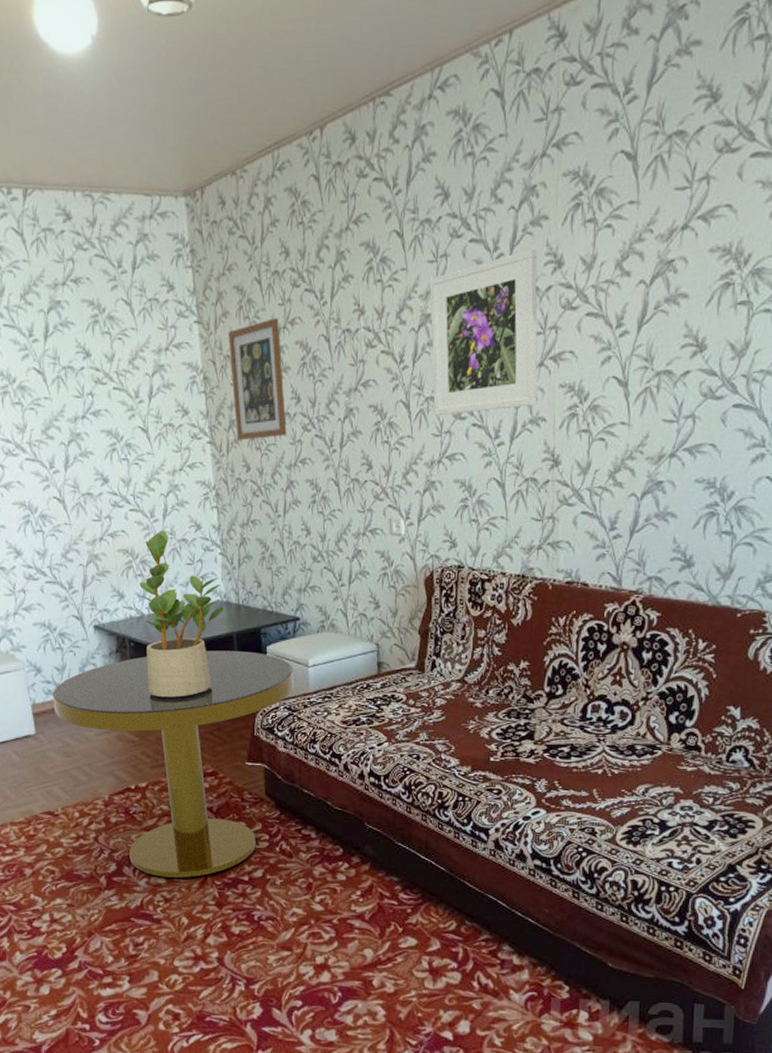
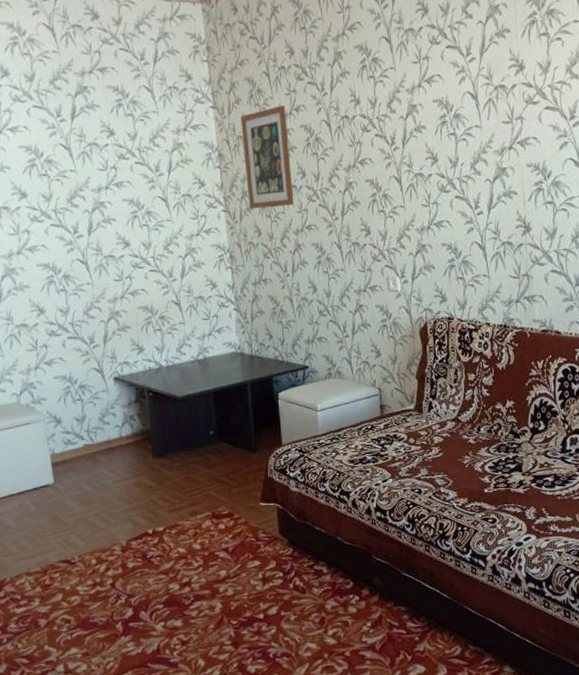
side table: present [53,650,295,878] -> none [72,397,305,620]
potted plant: present [139,530,225,698] -> none [158,288,239,444]
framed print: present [429,248,538,415] -> none [414,54,509,189]

